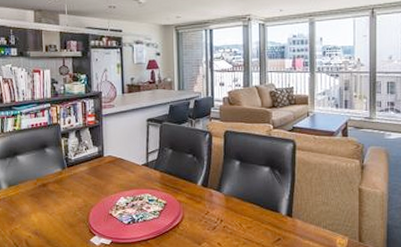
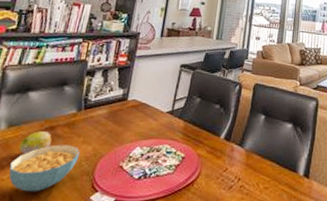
cereal bowl: none [18,199,73,237] -> present [8,145,80,192]
fruit: none [21,188,47,208] -> present [17,131,52,154]

